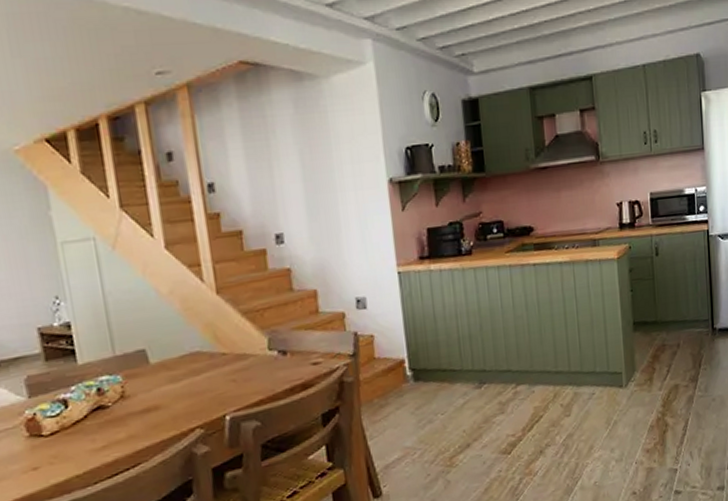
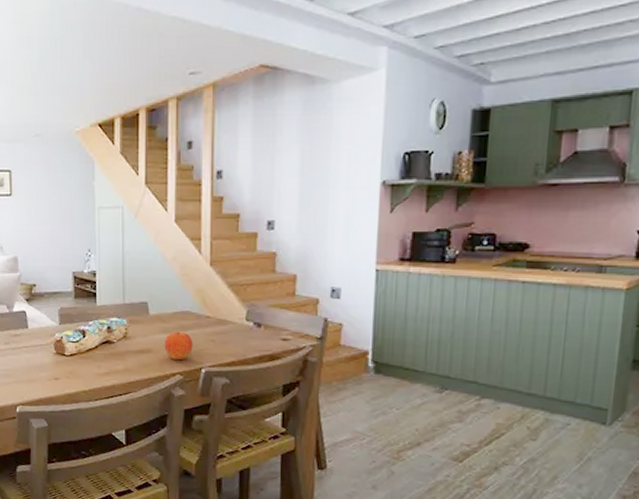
fruit: none [174,376,212,413] -> present [164,331,193,361]

